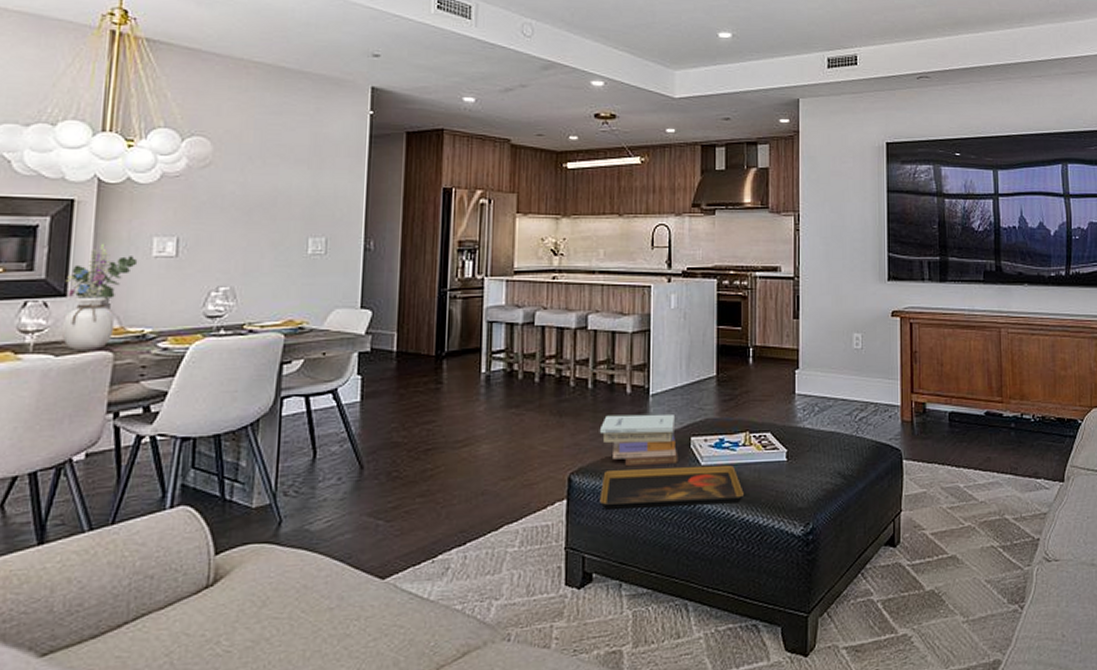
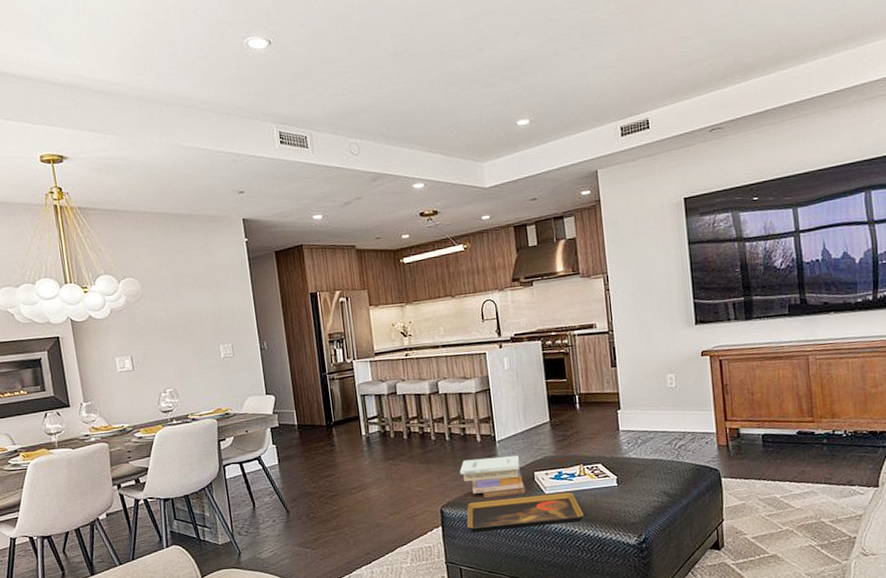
bouquet: present [61,243,138,351] -> none [66,366,110,444]

